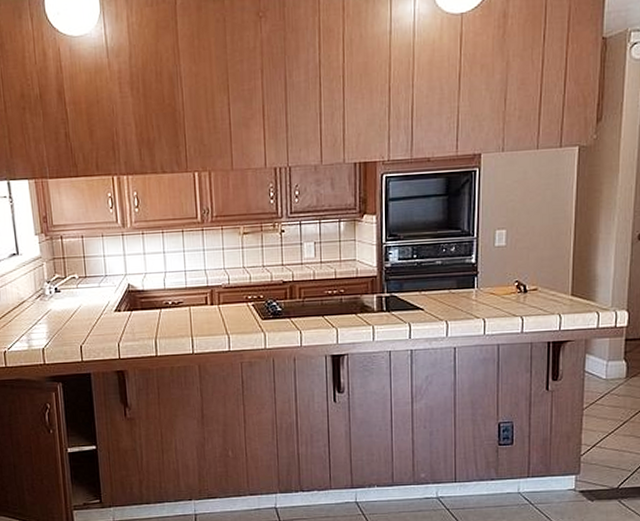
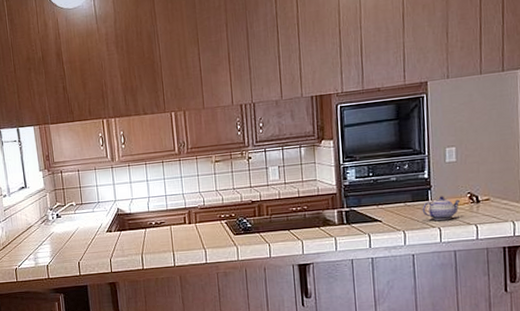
teapot: none [467,283,508,312] -> present [422,196,461,221]

